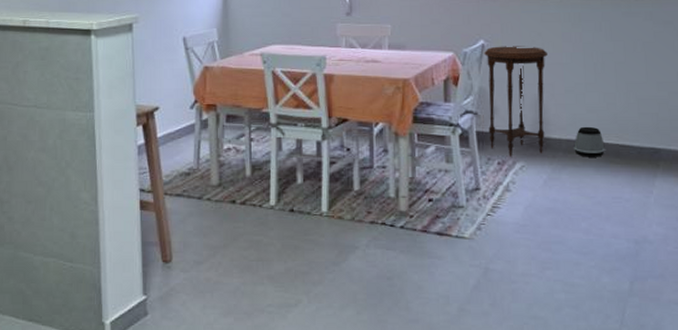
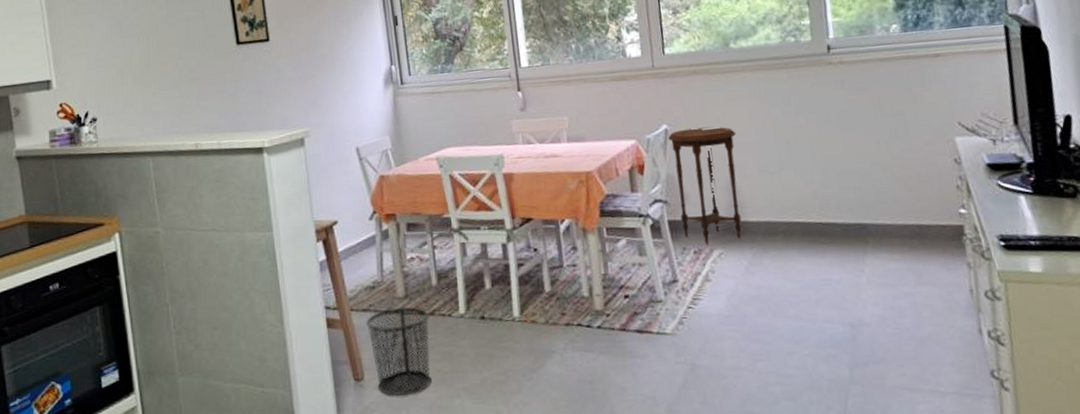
waste bin: none [178,194,241,280] -> present [366,306,432,397]
speaker: present [574,126,605,157] -> none [773,206,808,239]

